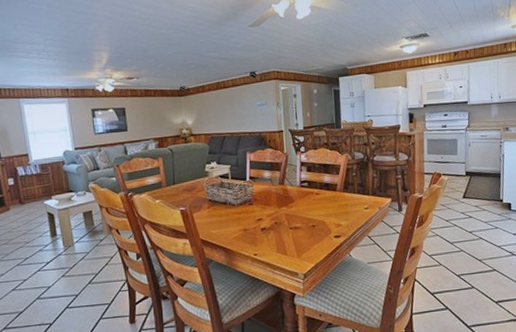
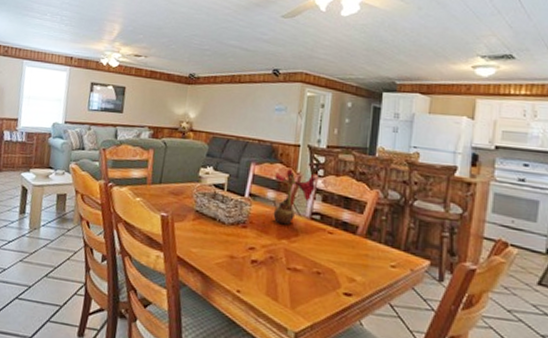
flower: none [266,150,301,196] -> present [273,168,317,225]

